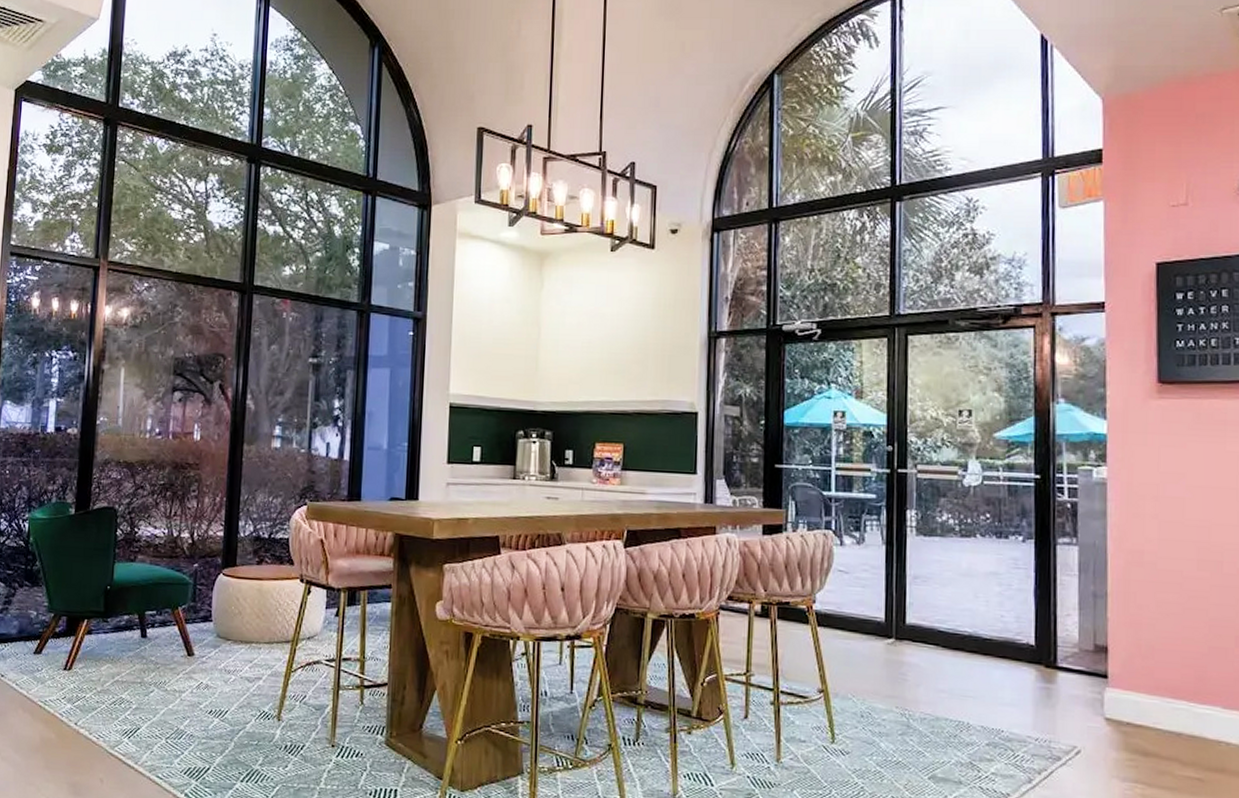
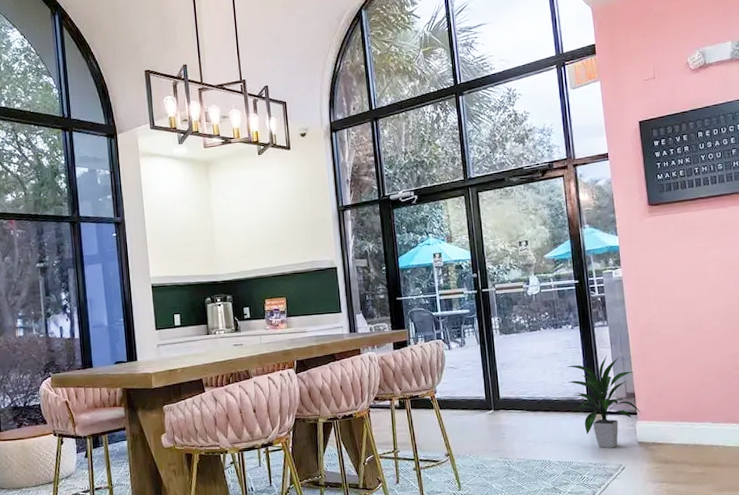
indoor plant: none [1009,587,1115,721] -> present [567,356,641,449]

